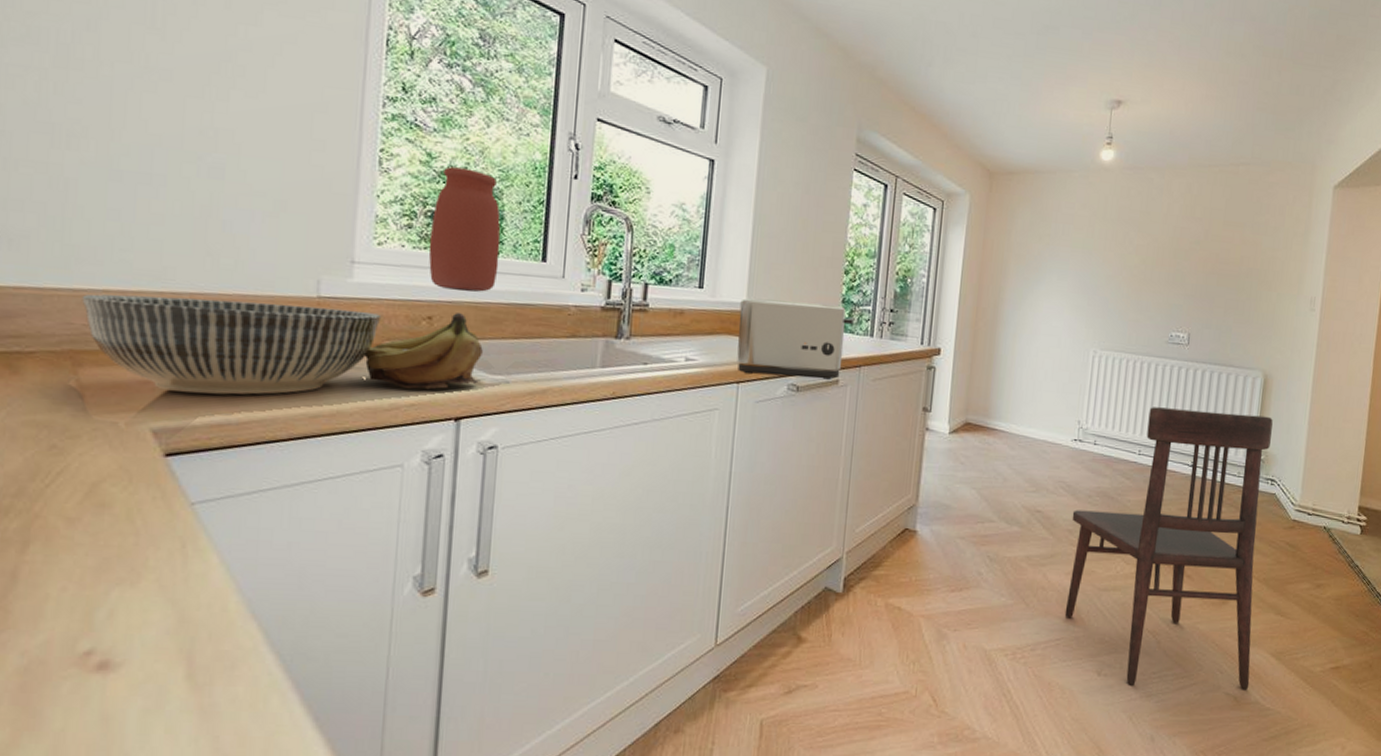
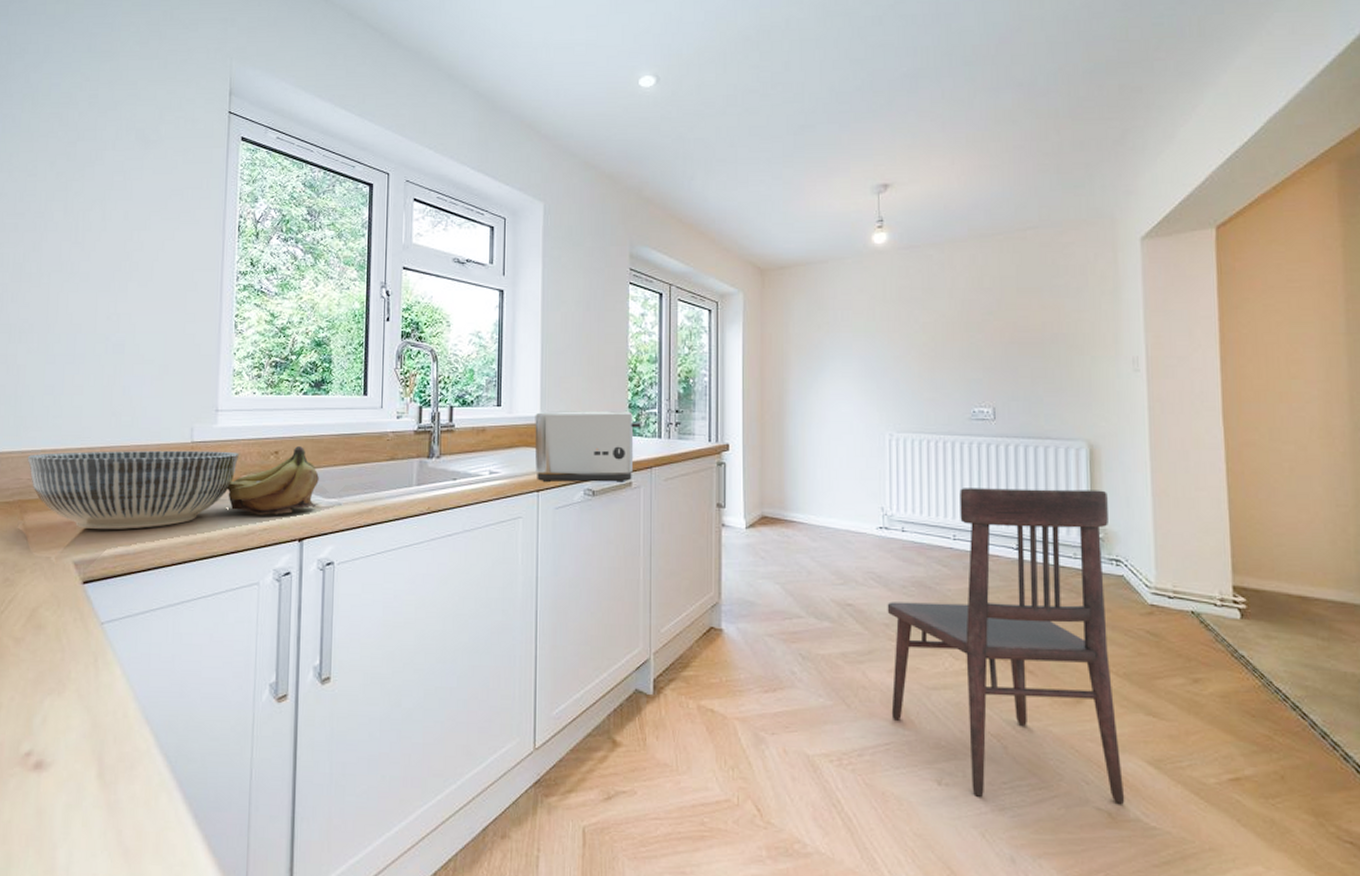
vase: present [428,166,501,292] -> none [274,323,330,428]

